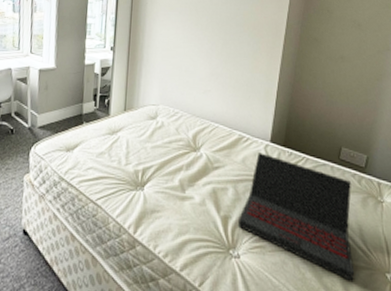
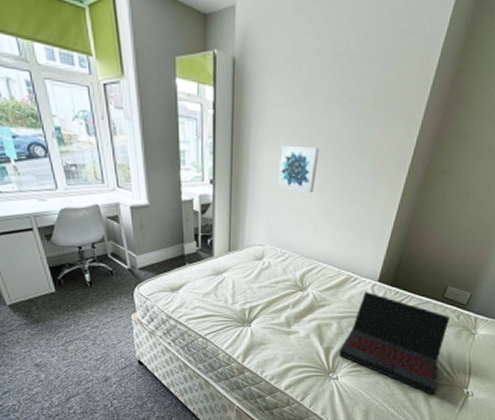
wall art: none [170,20,206,58] -> present [278,146,320,193]

